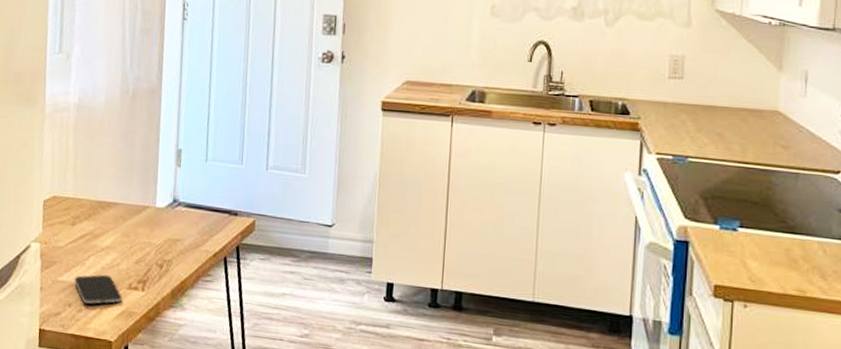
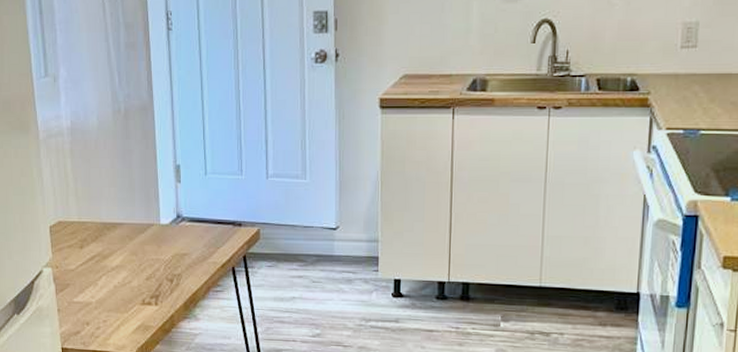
smartphone: present [74,274,122,305] -> none [89,292,137,322]

